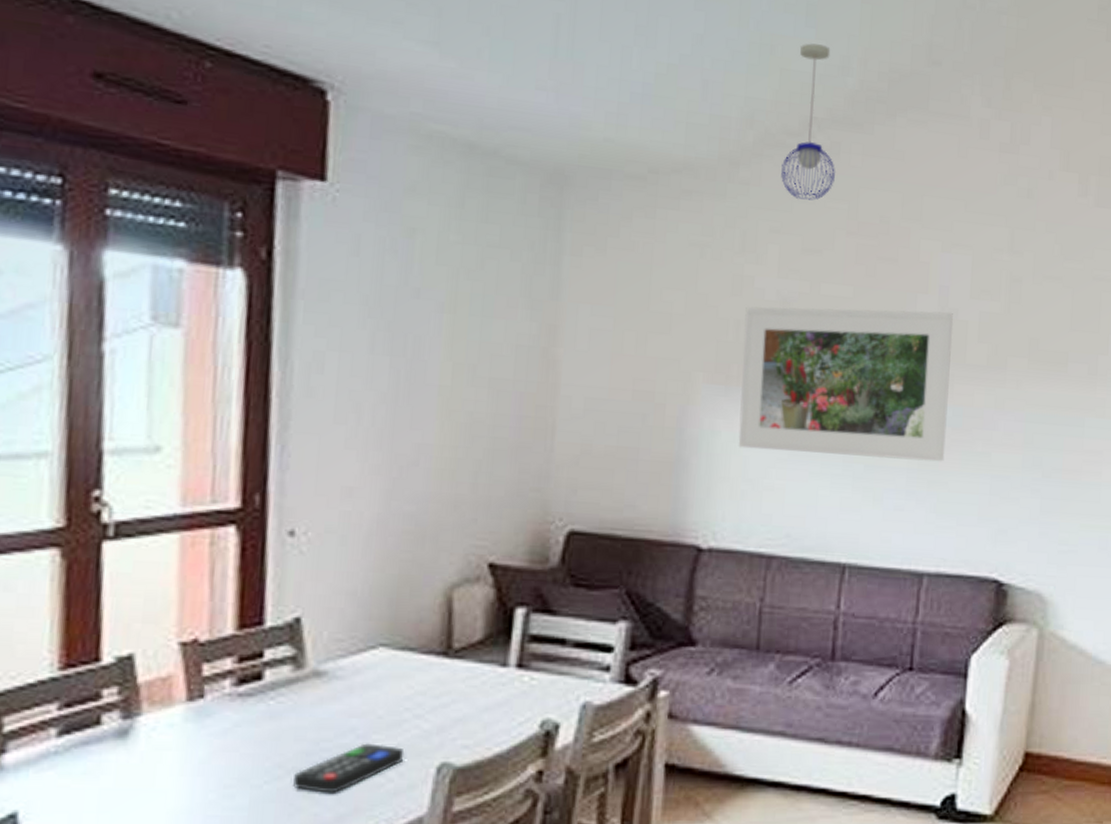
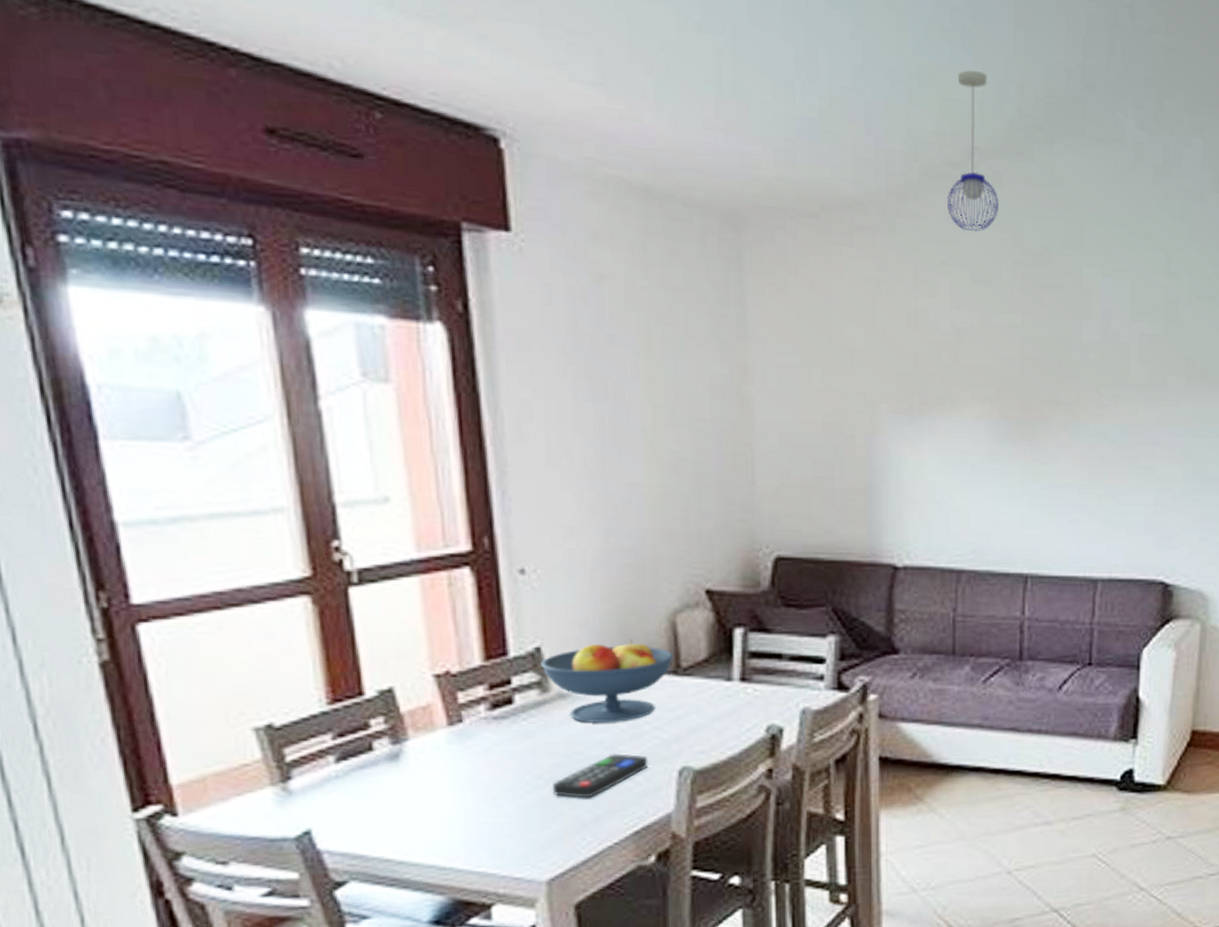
fruit bowl: none [297,613,446,707] -> present [540,639,673,723]
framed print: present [738,306,954,462] -> none [922,335,1116,477]

